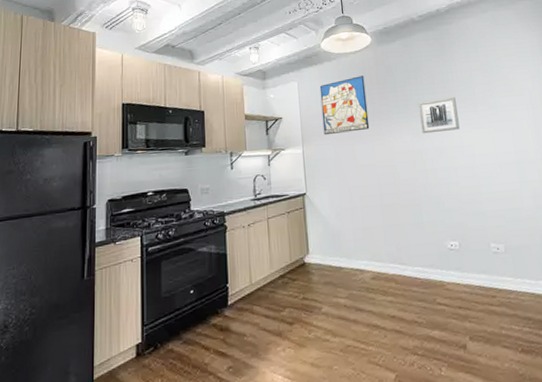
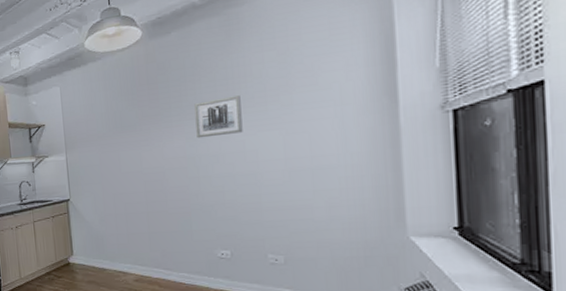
wall art: present [319,75,370,136] -> none [83,76,137,142]

